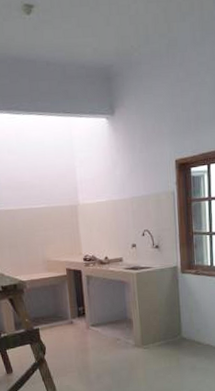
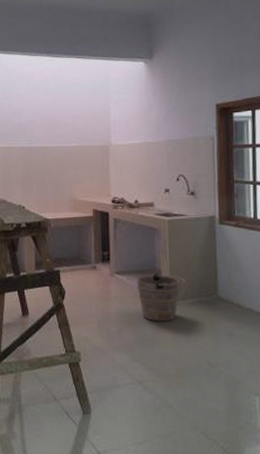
bucket: none [110,322,154,364] -> present [137,273,186,321]

